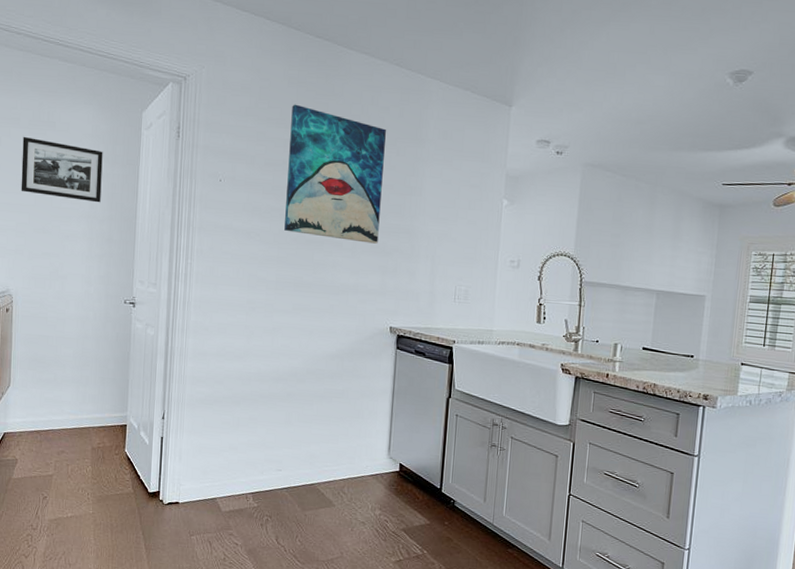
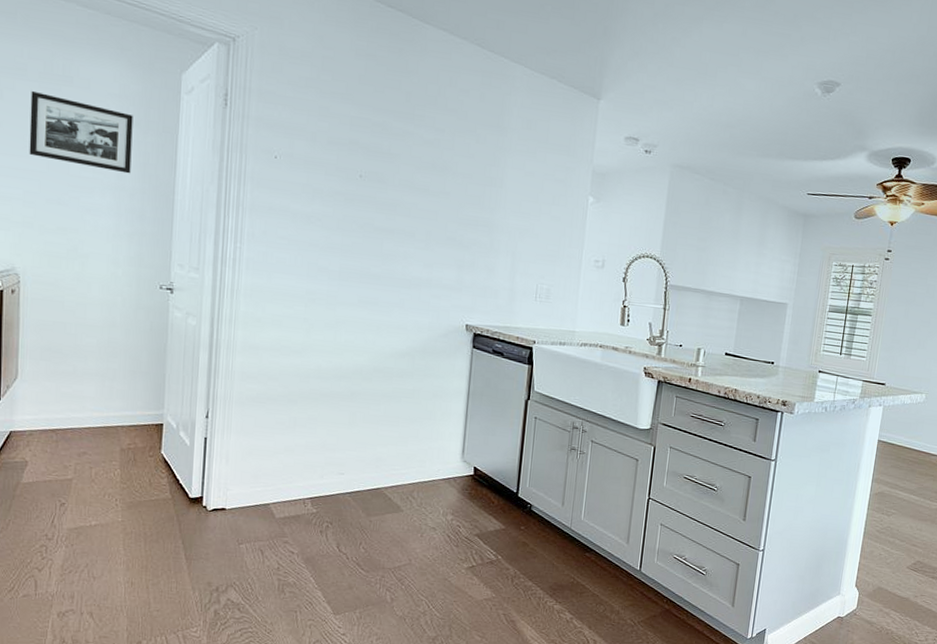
wall art: present [284,104,386,244] -> none [350,78,465,236]

